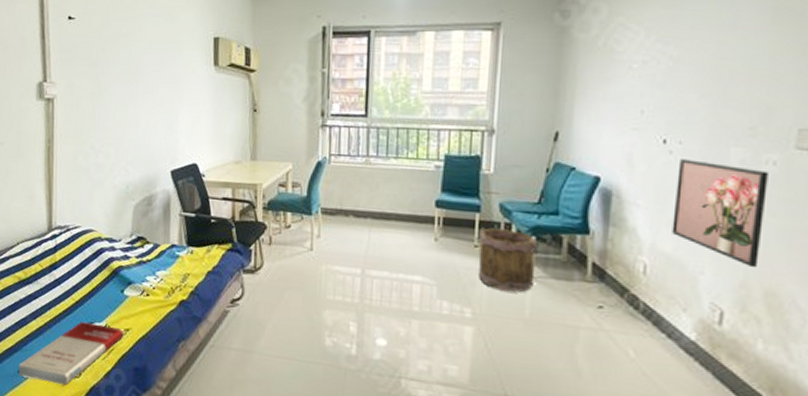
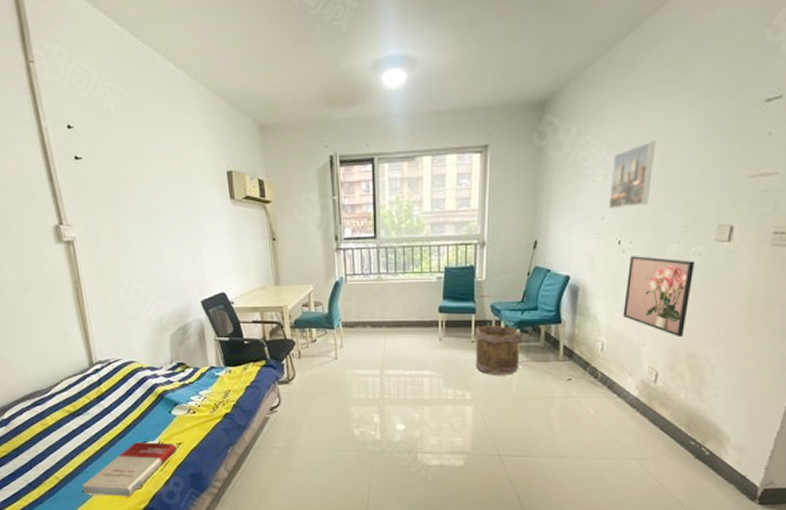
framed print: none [649,25,708,102] -> present [608,141,655,209]

